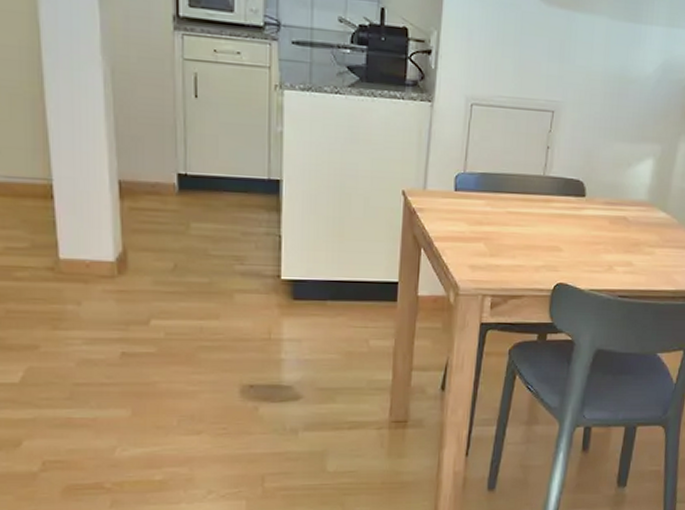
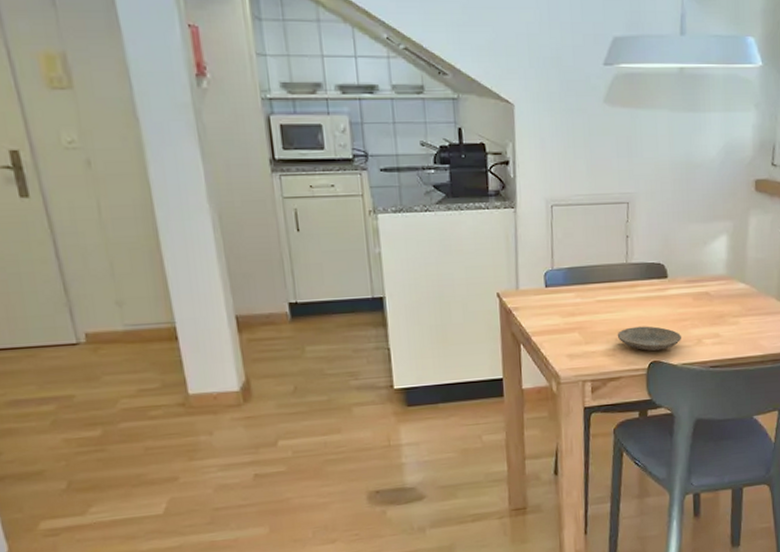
plate: none [524,244,593,272] -> present [617,326,682,351]

